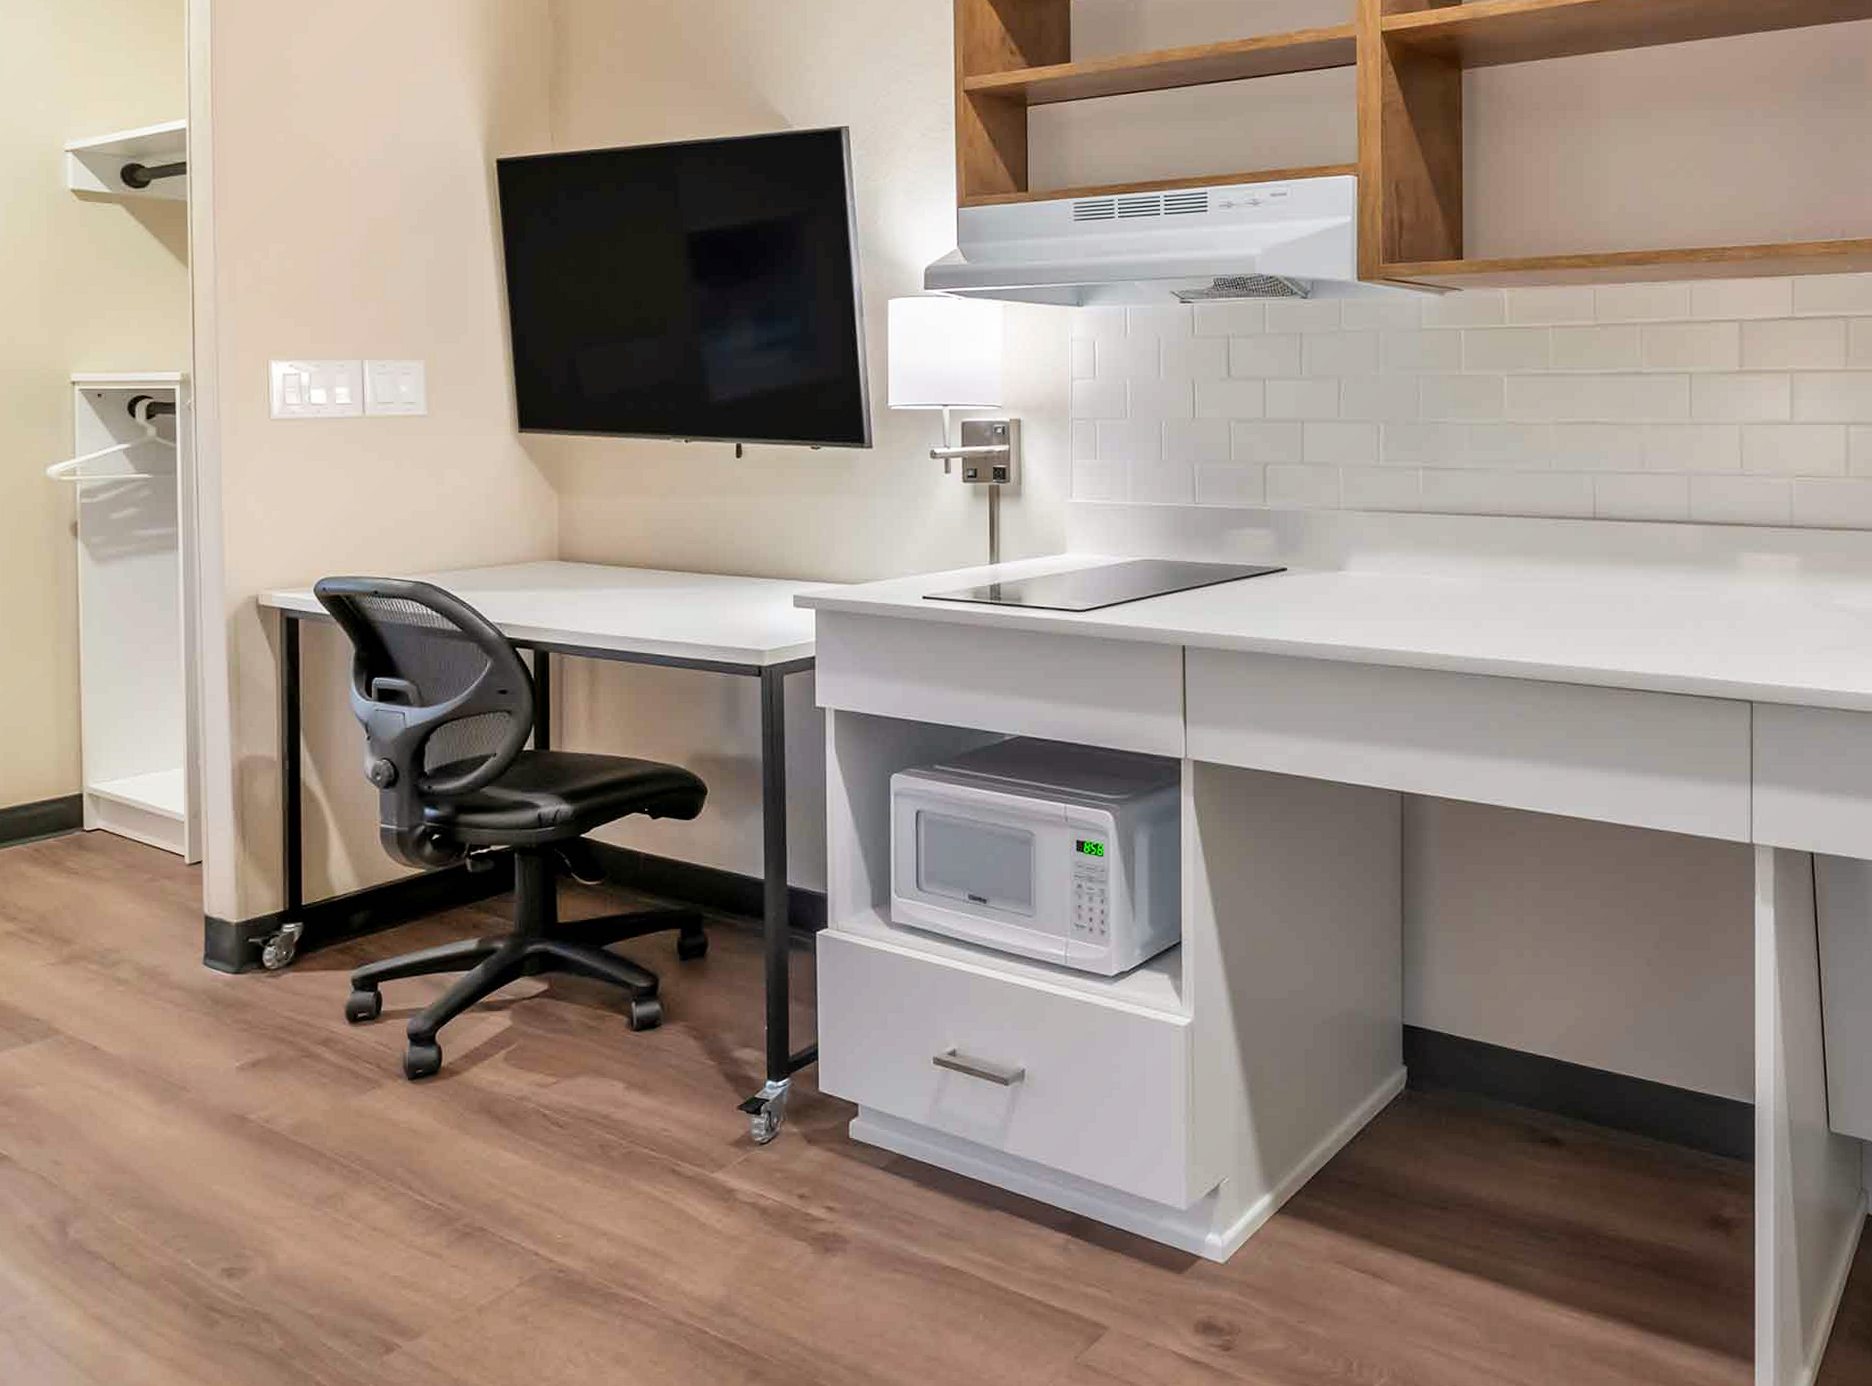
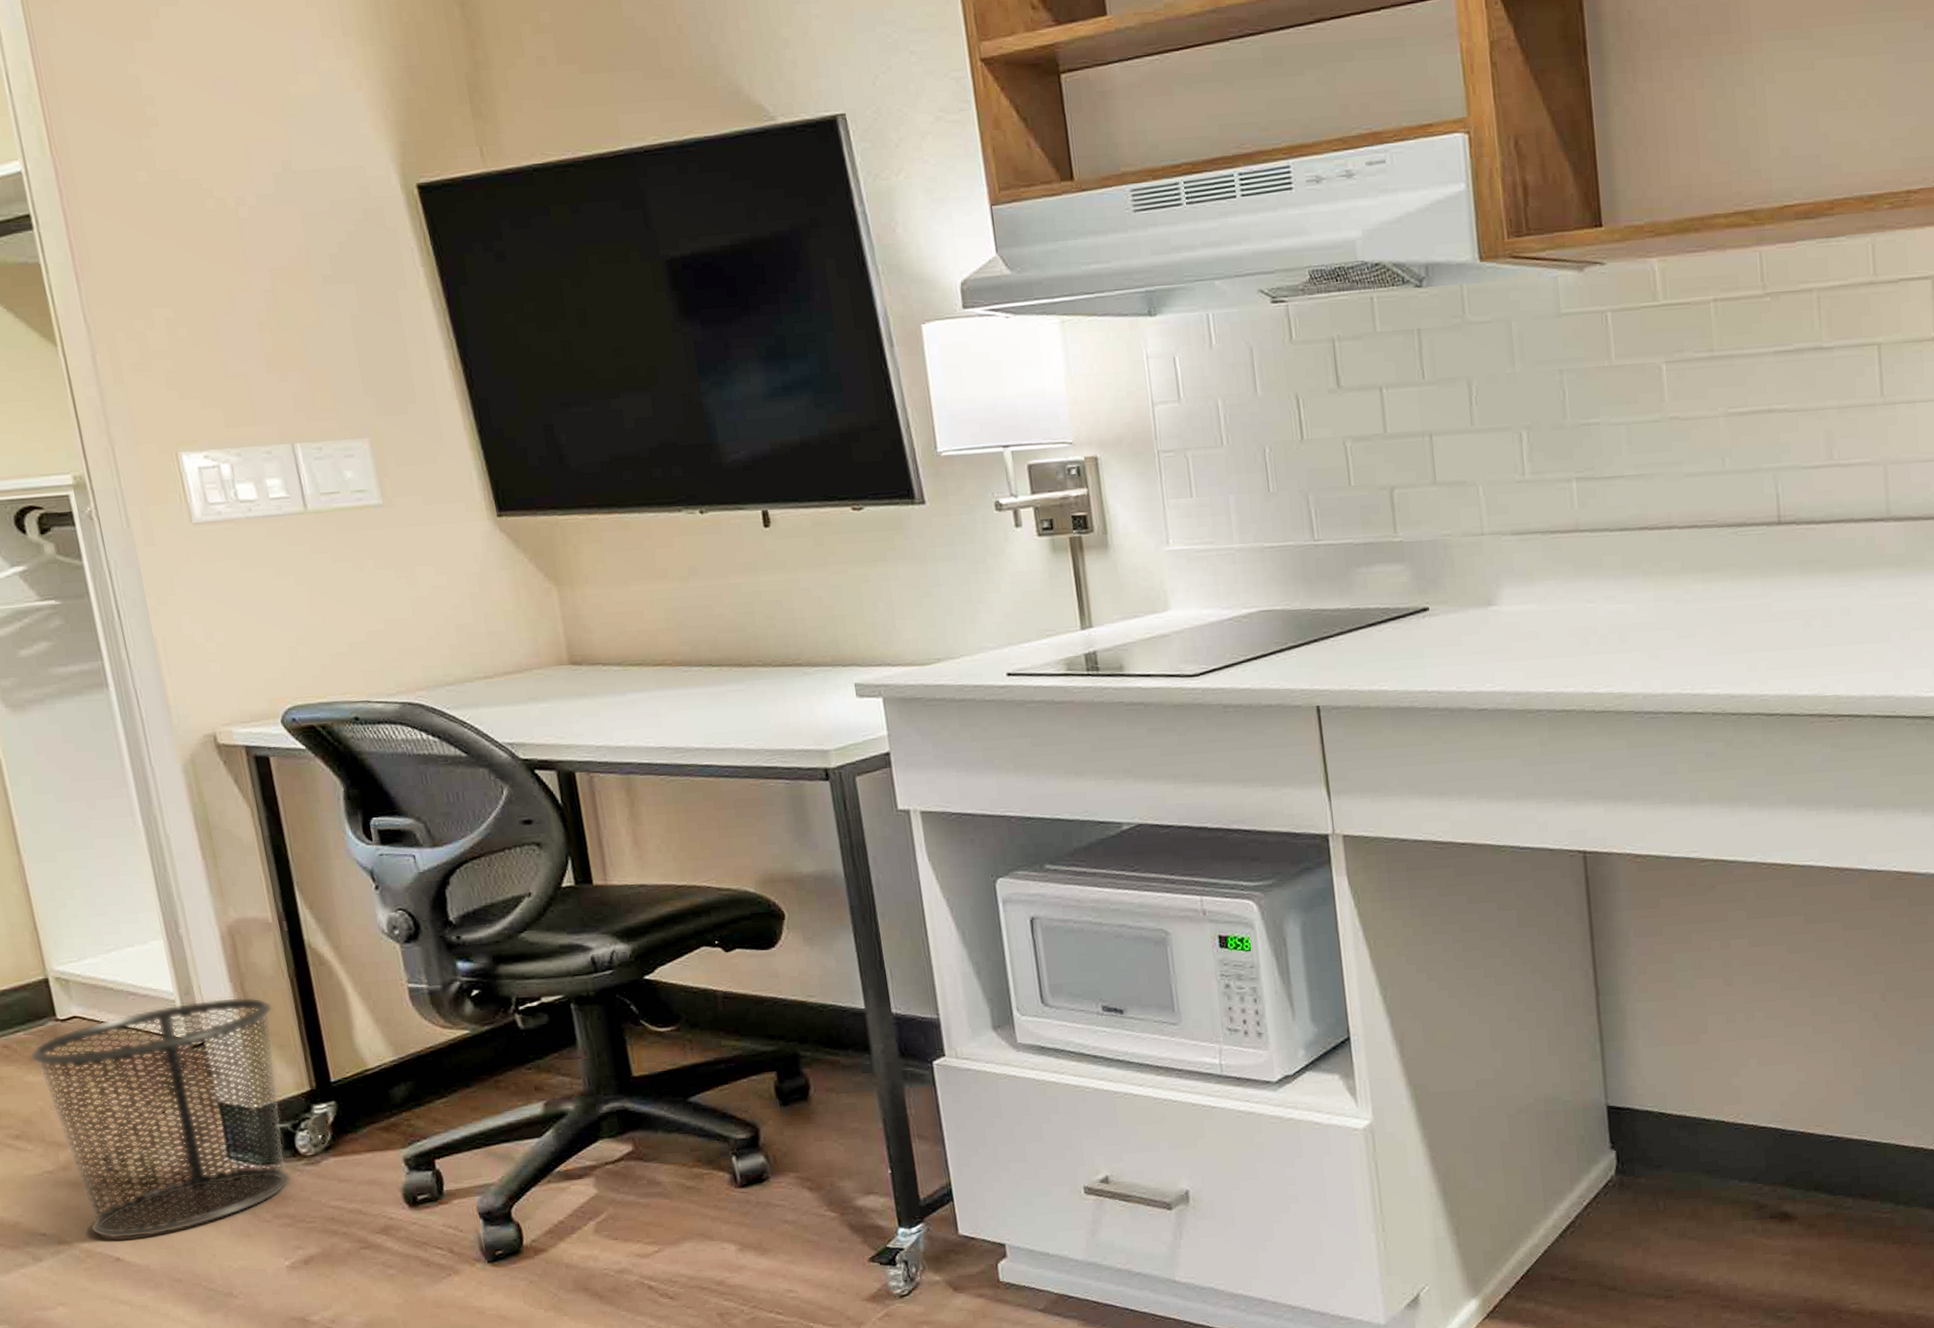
waste bin: none [55,824,264,1030] -> present [29,997,292,1239]

